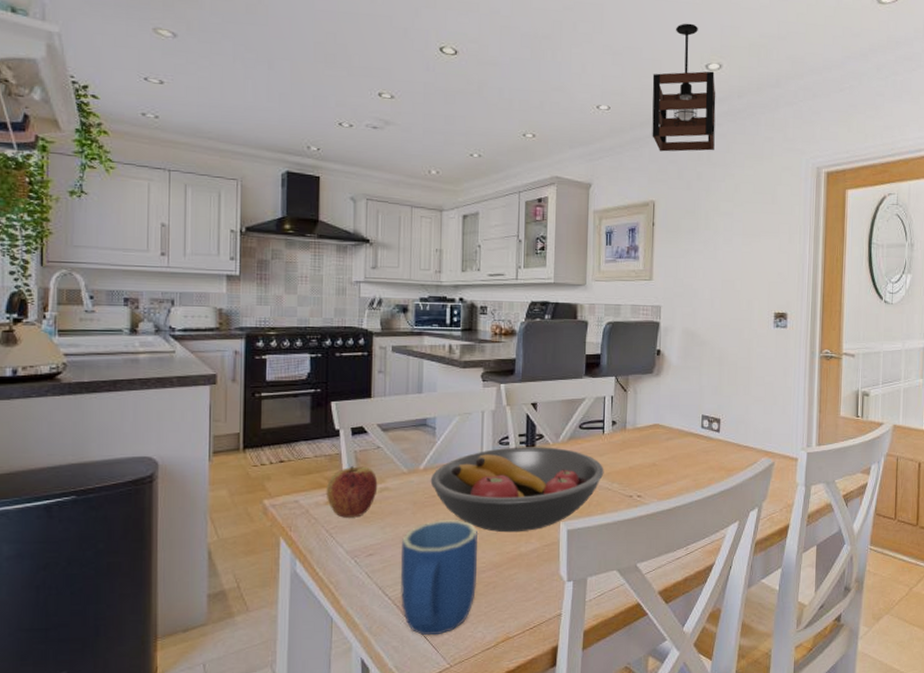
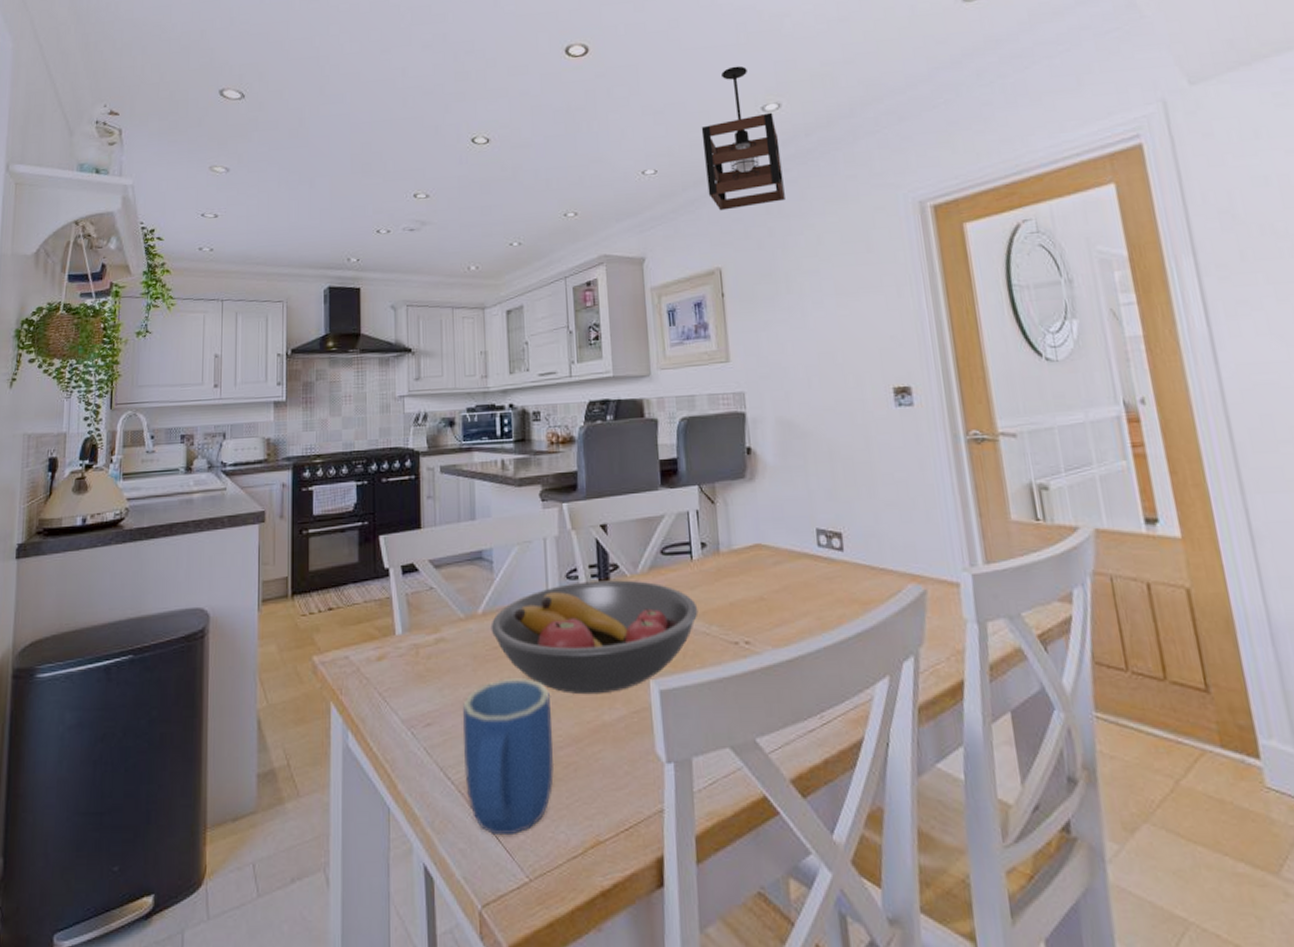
apple: present [326,466,378,518] -> none [377,612,433,677]

